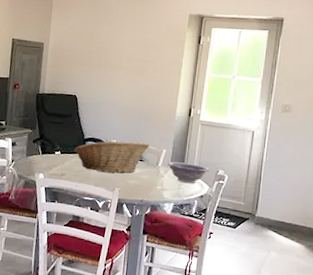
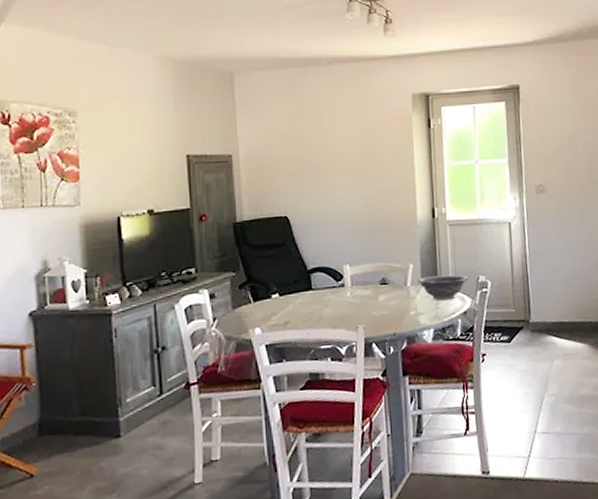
fruit basket: present [73,139,149,174] -> none [296,260,392,310]

